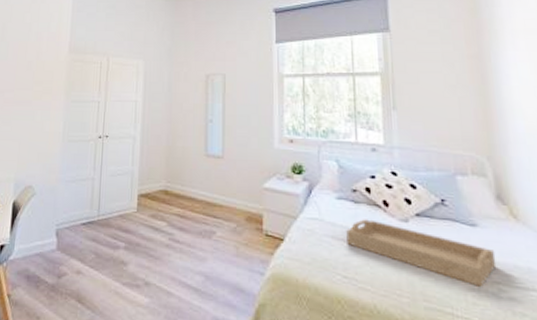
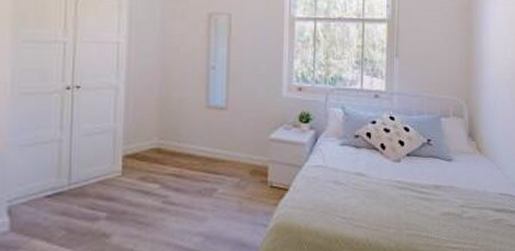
serving tray: present [346,219,497,287] -> none [347,162,463,211]

